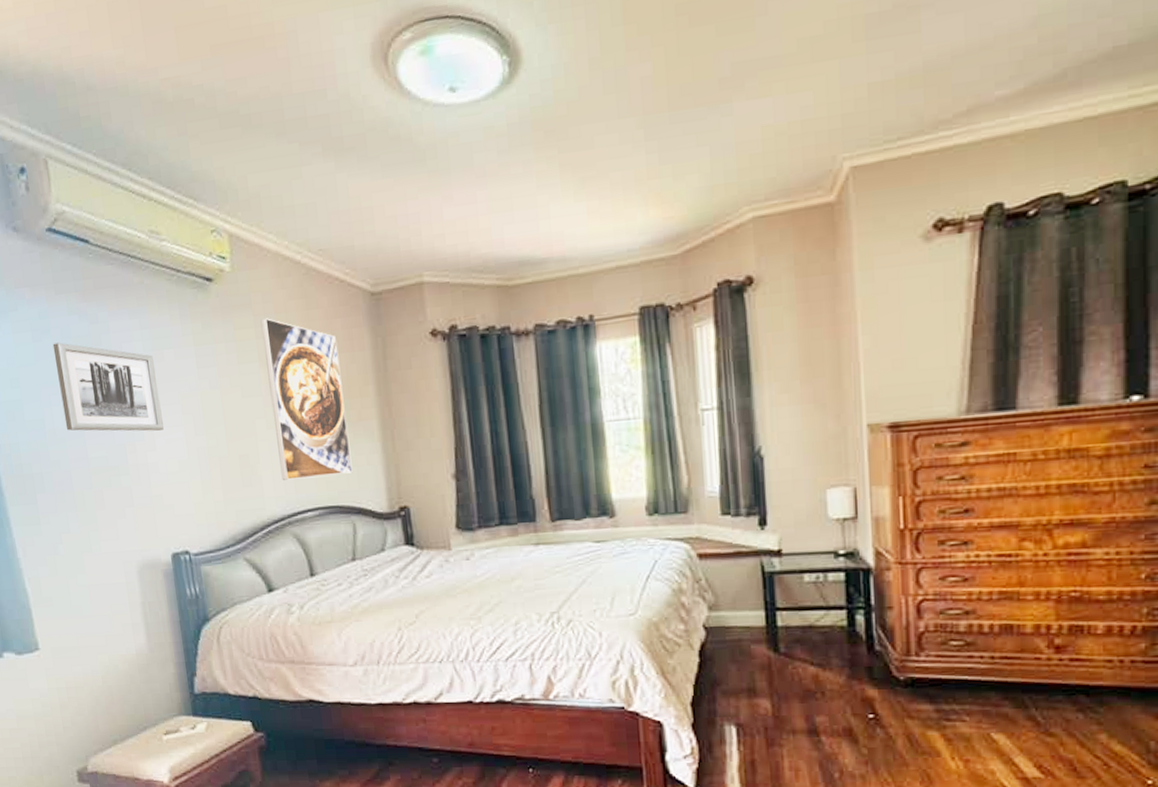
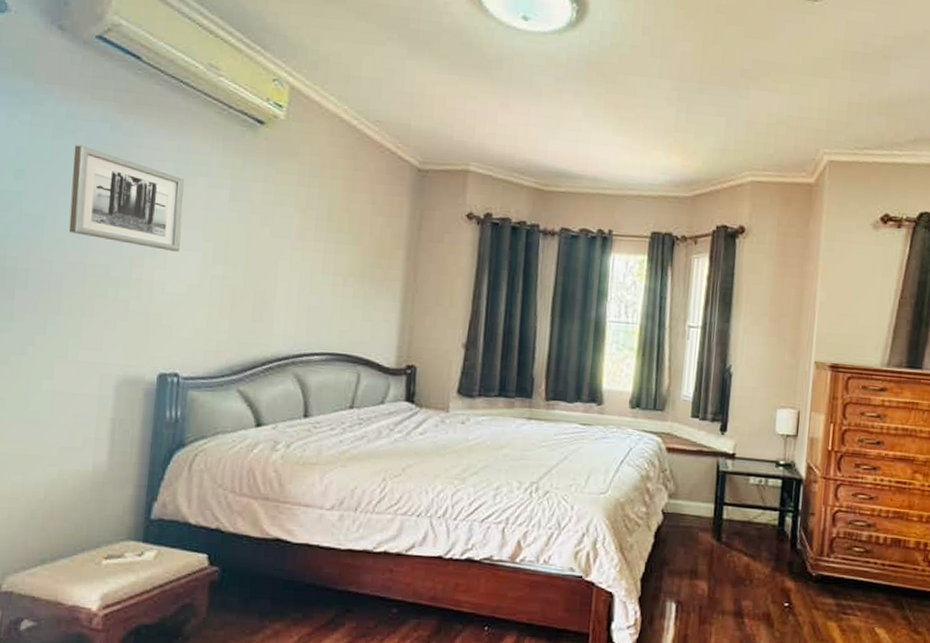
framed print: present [260,318,353,480] -> none [294,169,377,326]

